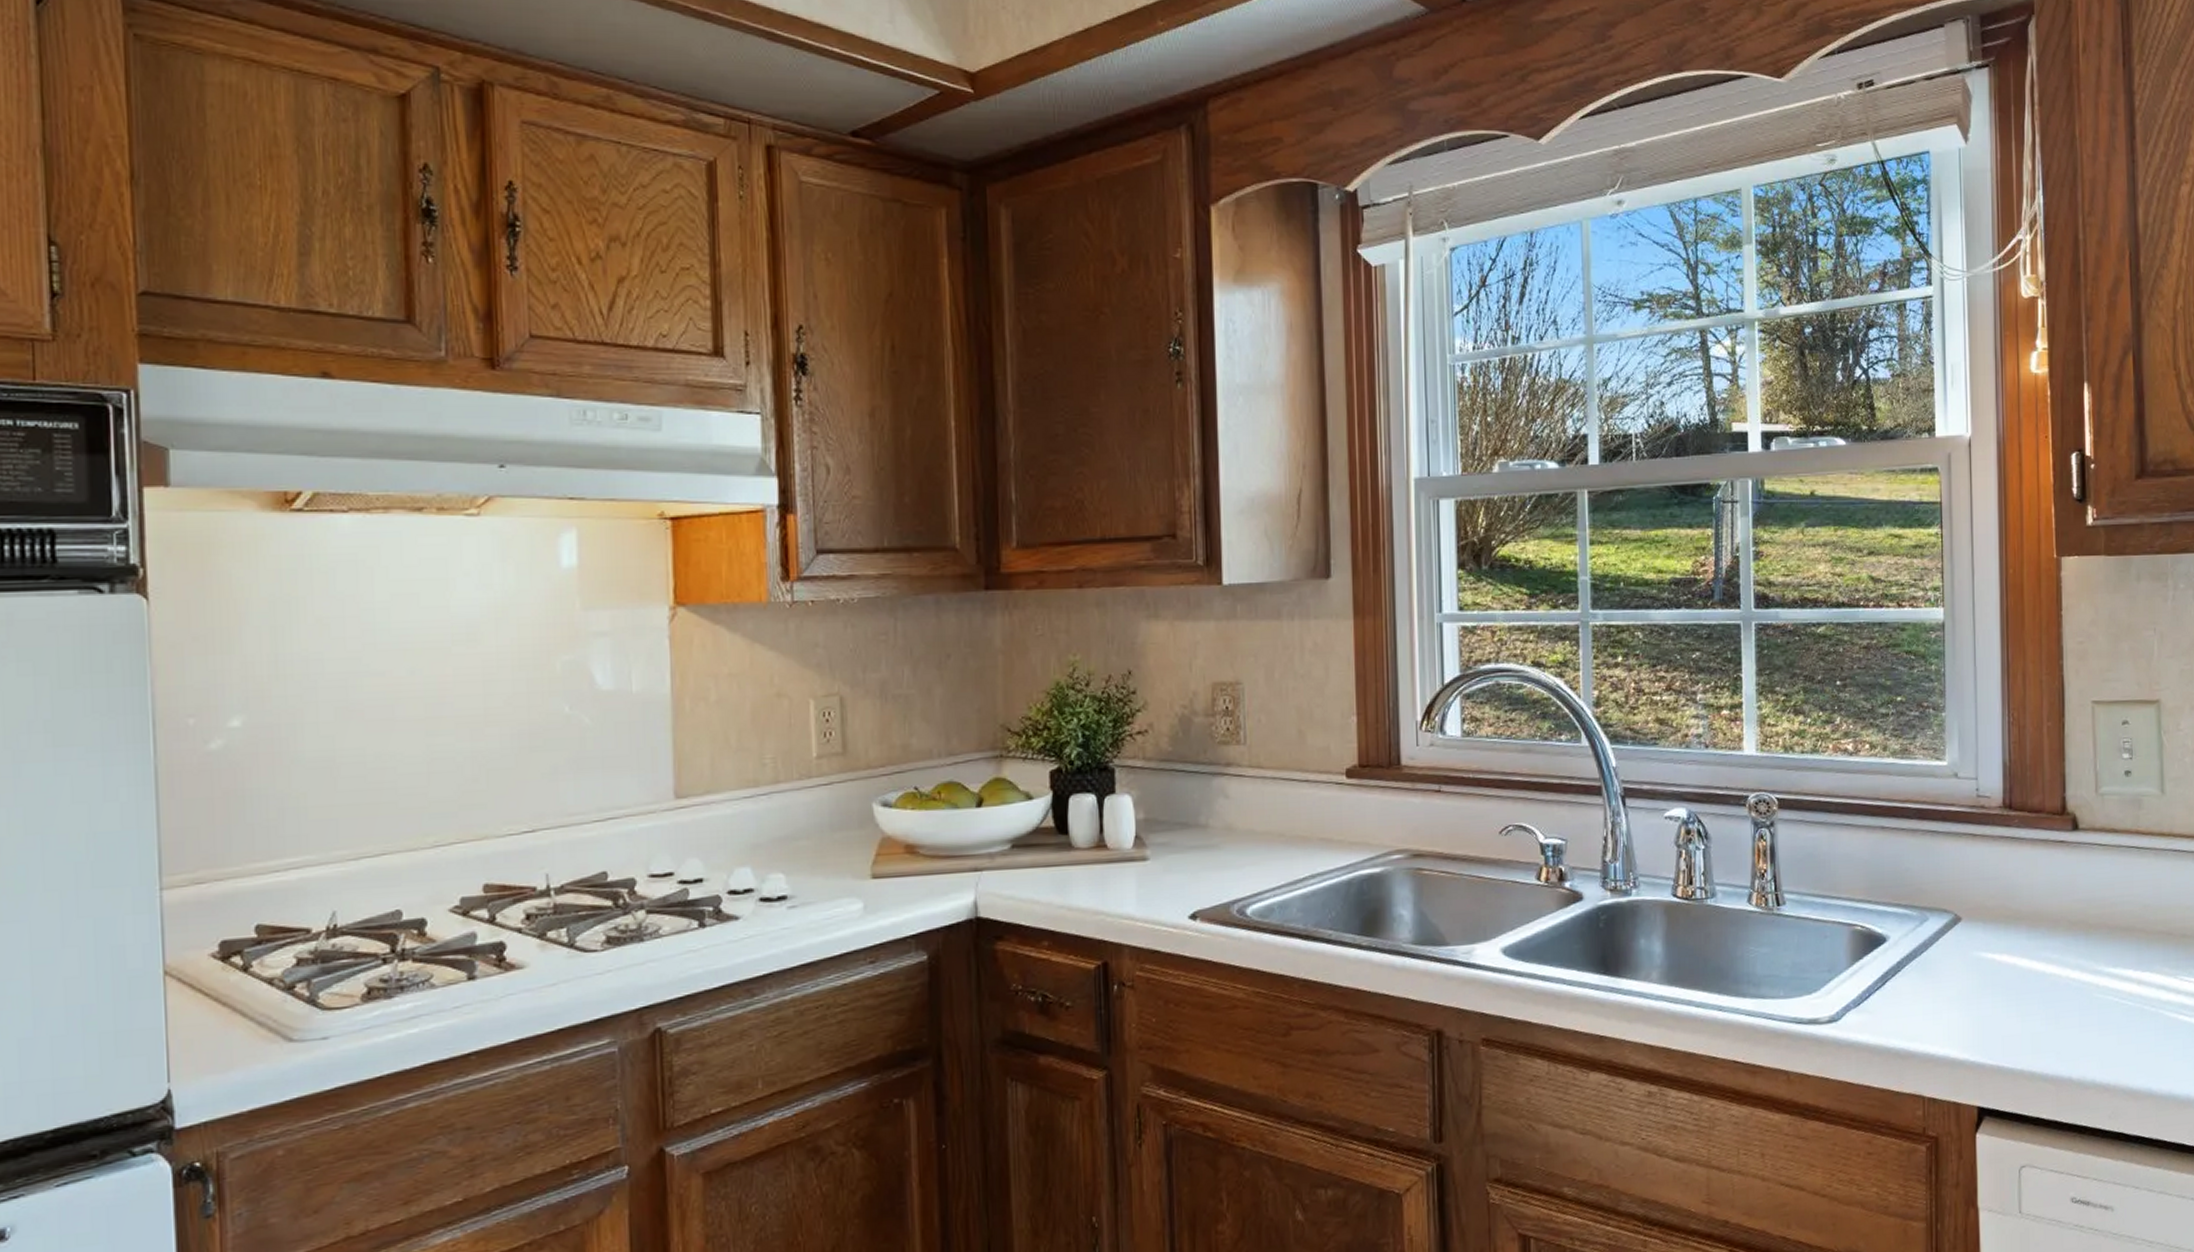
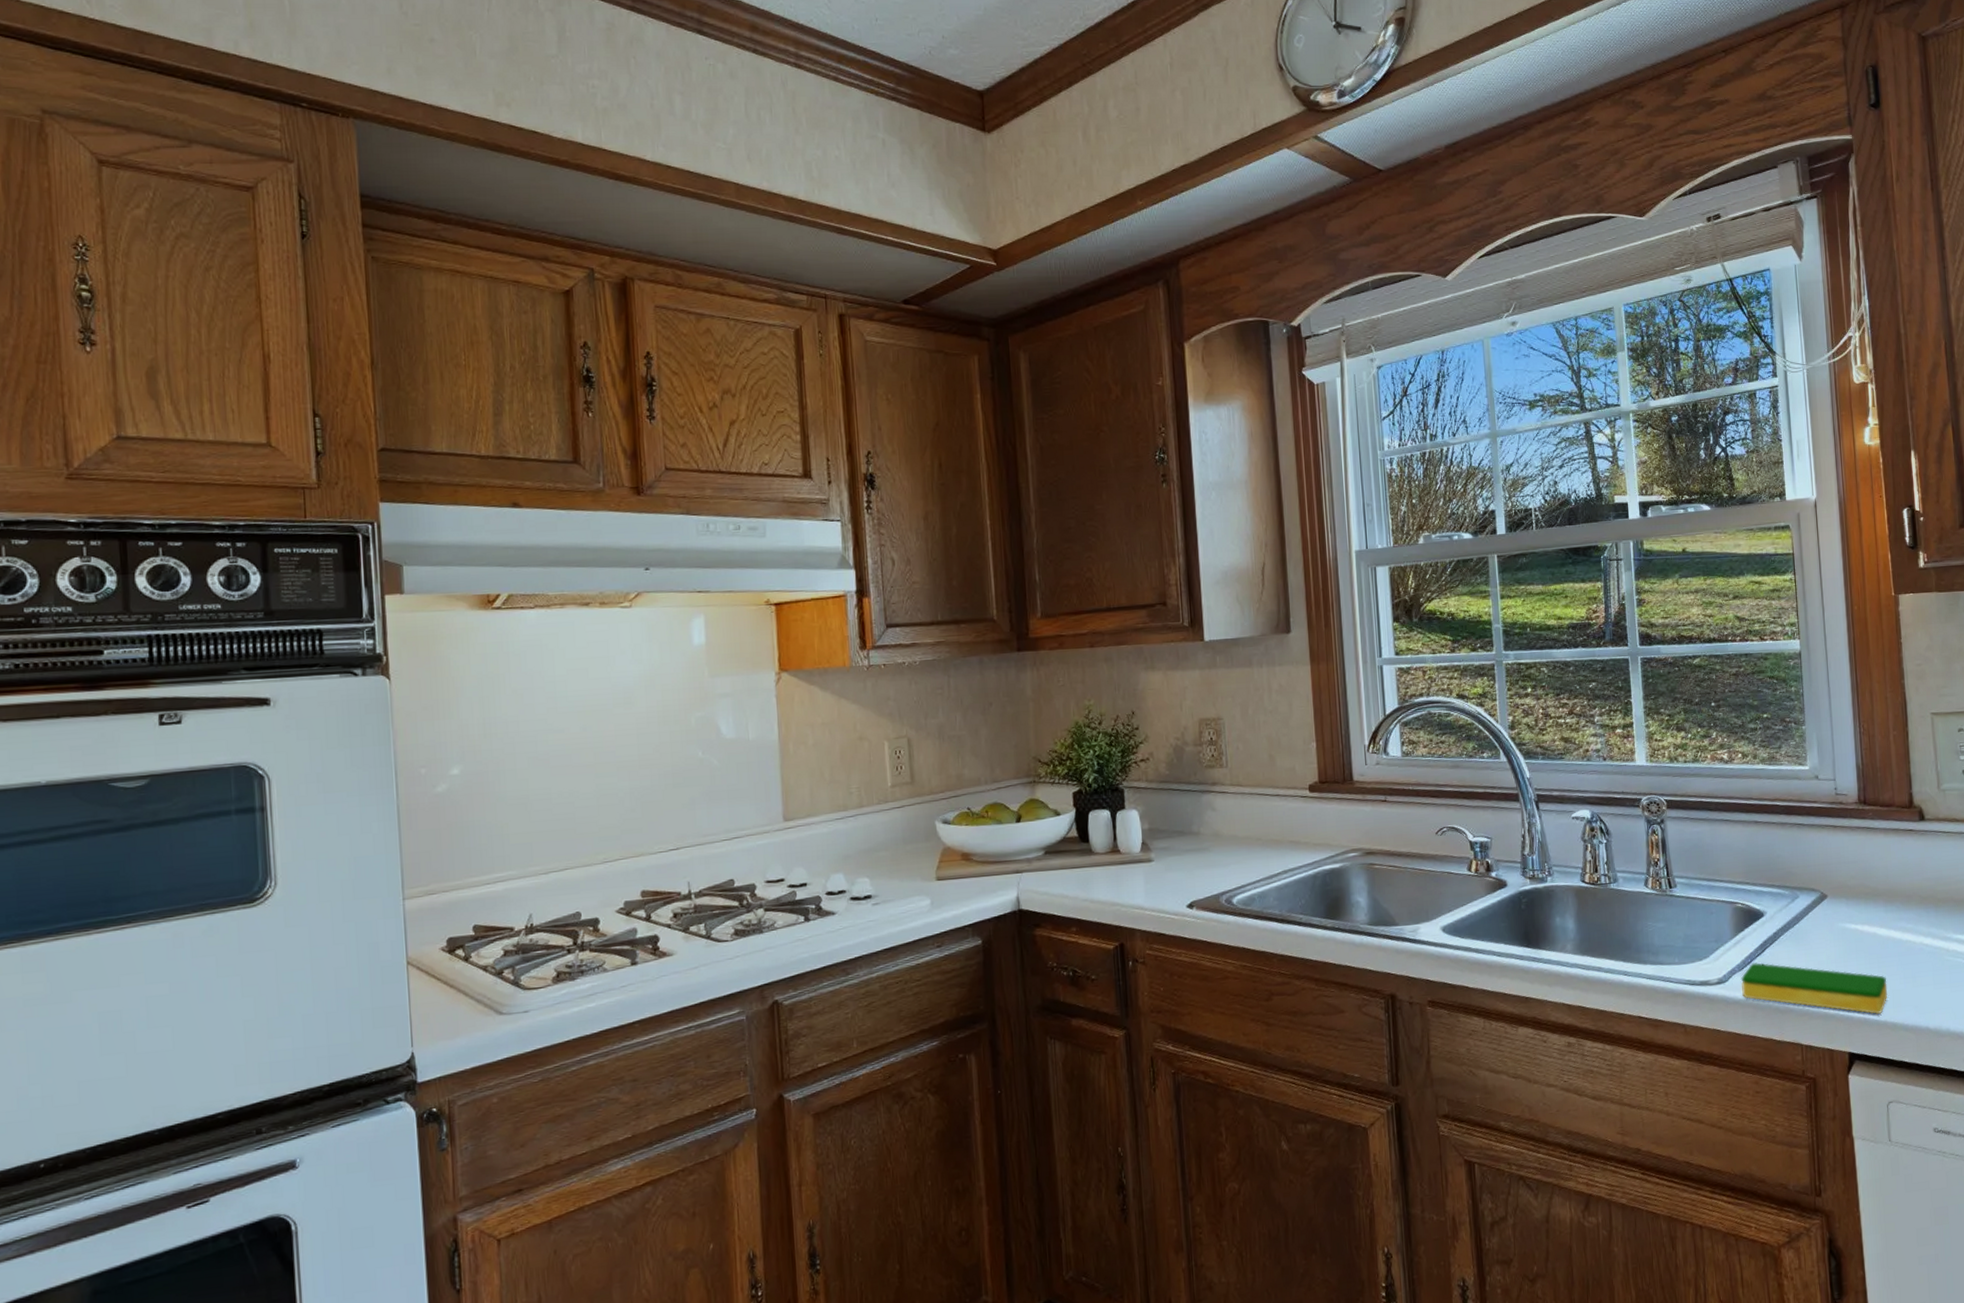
dish sponge: none [1856,997,2026,1062] -> present [1740,962,1888,1015]

